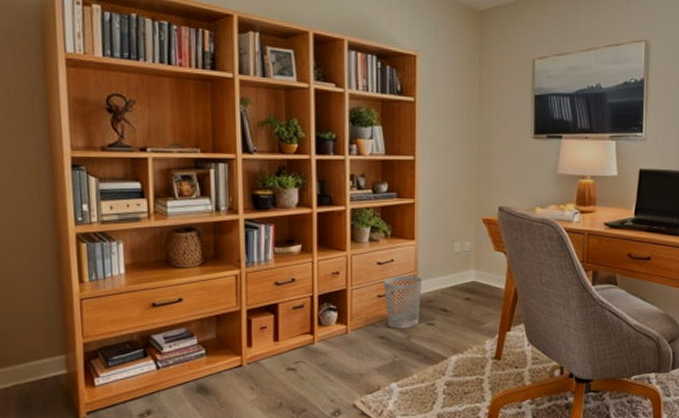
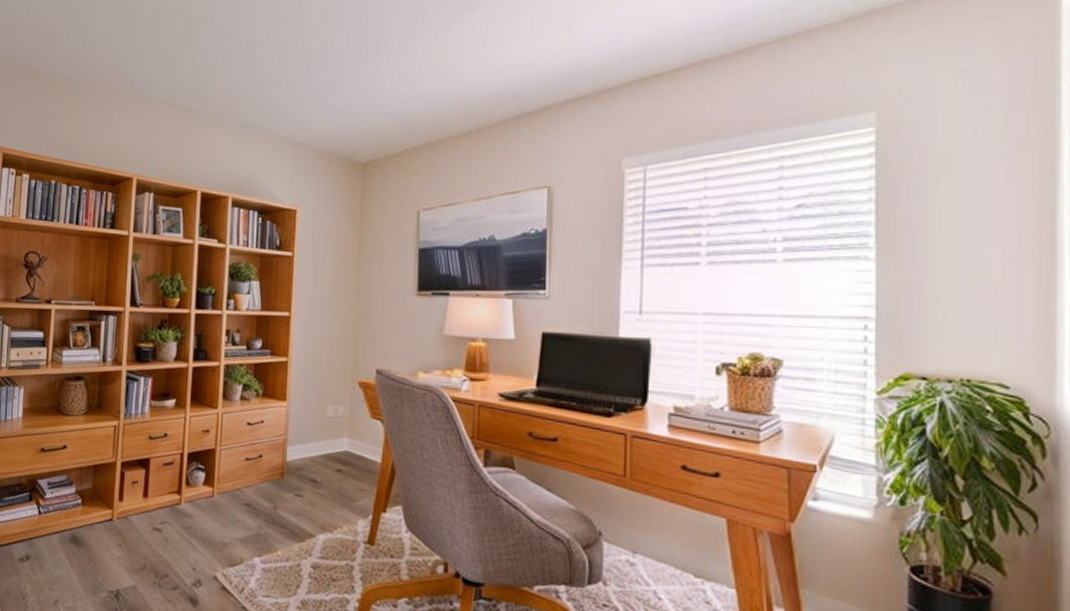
wastebasket: present [384,275,421,329] -> none [252,438,291,498]

